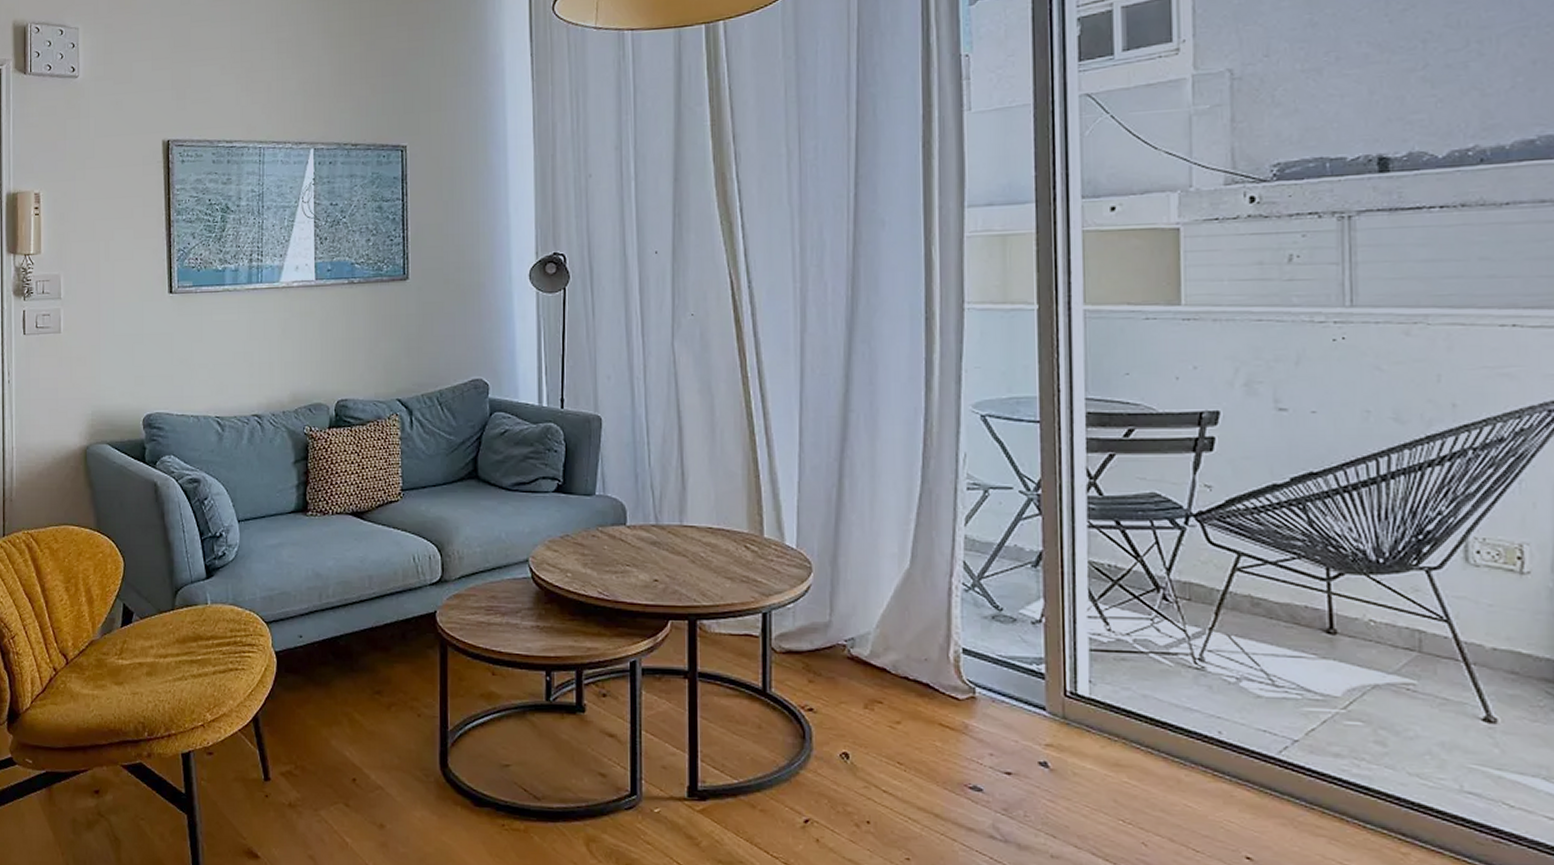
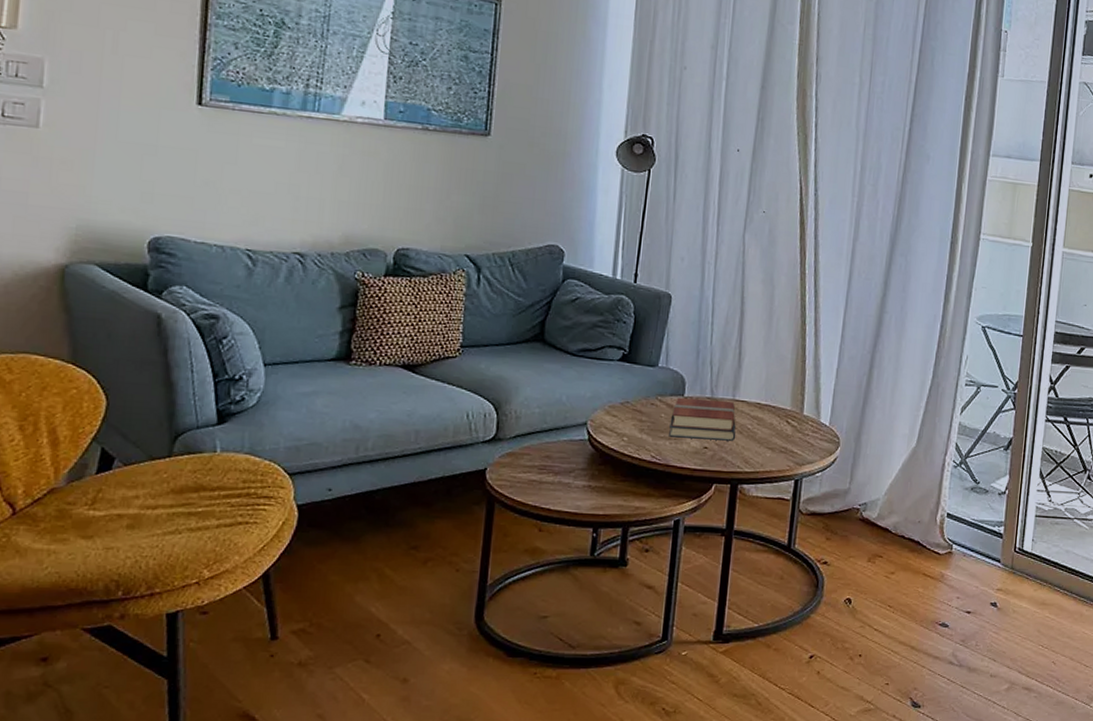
books: none [614,526,689,572] -> present [669,397,736,441]

